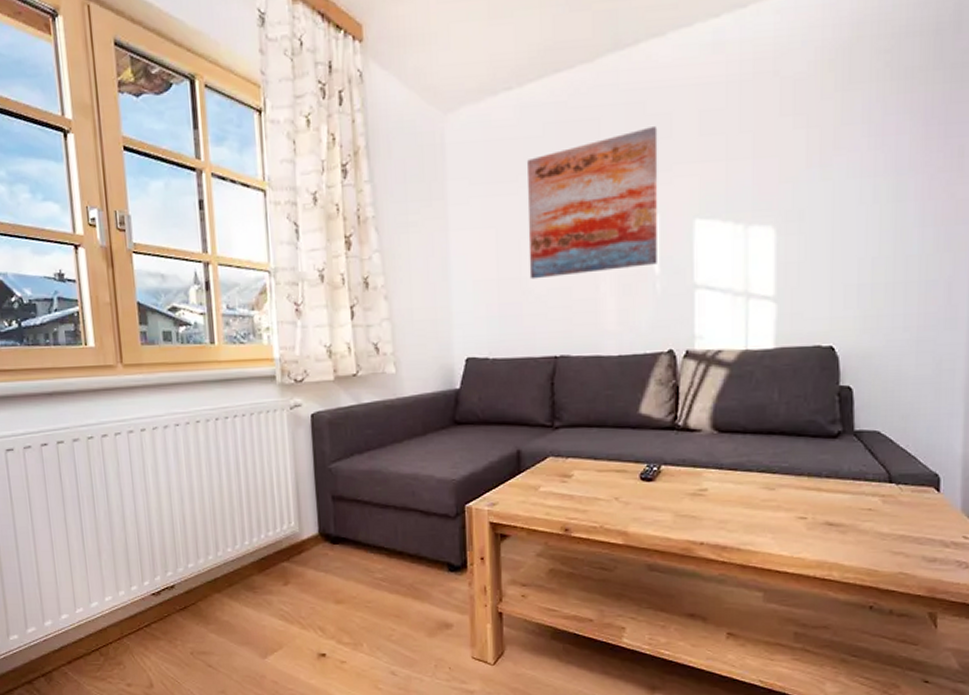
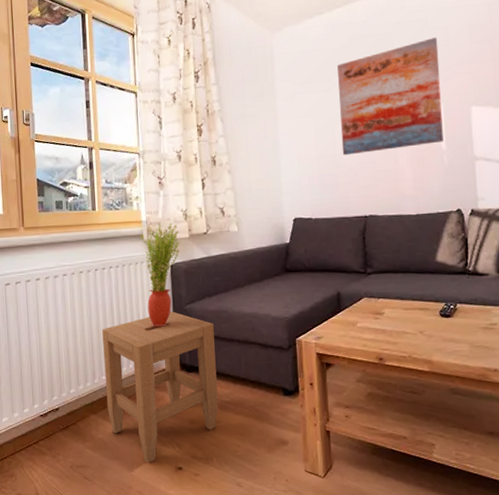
stool: none [226,471,370,650] -> present [102,311,218,464]
potted plant: none [272,362,323,490] -> present [140,224,180,327]

